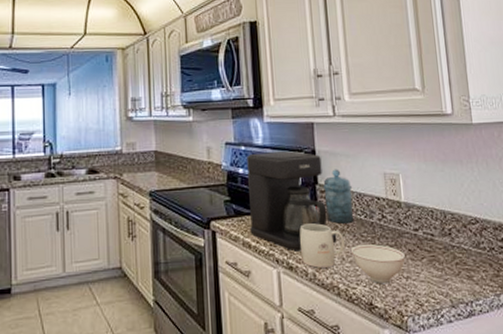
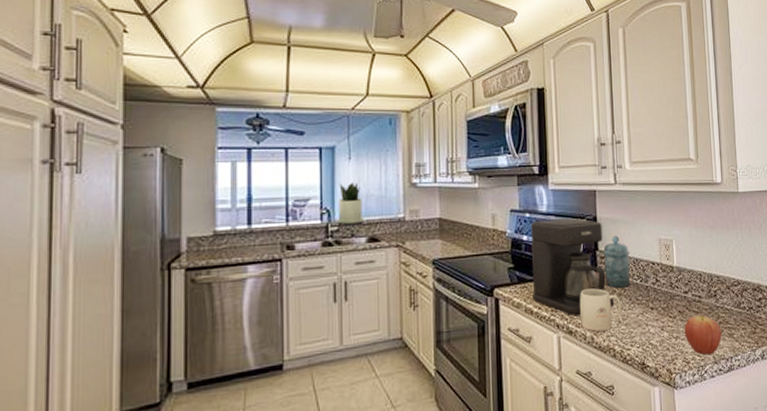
planter: none [58,116,85,157] -> present [336,182,365,225]
bowl: present [350,244,405,284] -> none [626,307,675,345]
fruit: none [415,254,460,298] -> present [684,314,722,356]

